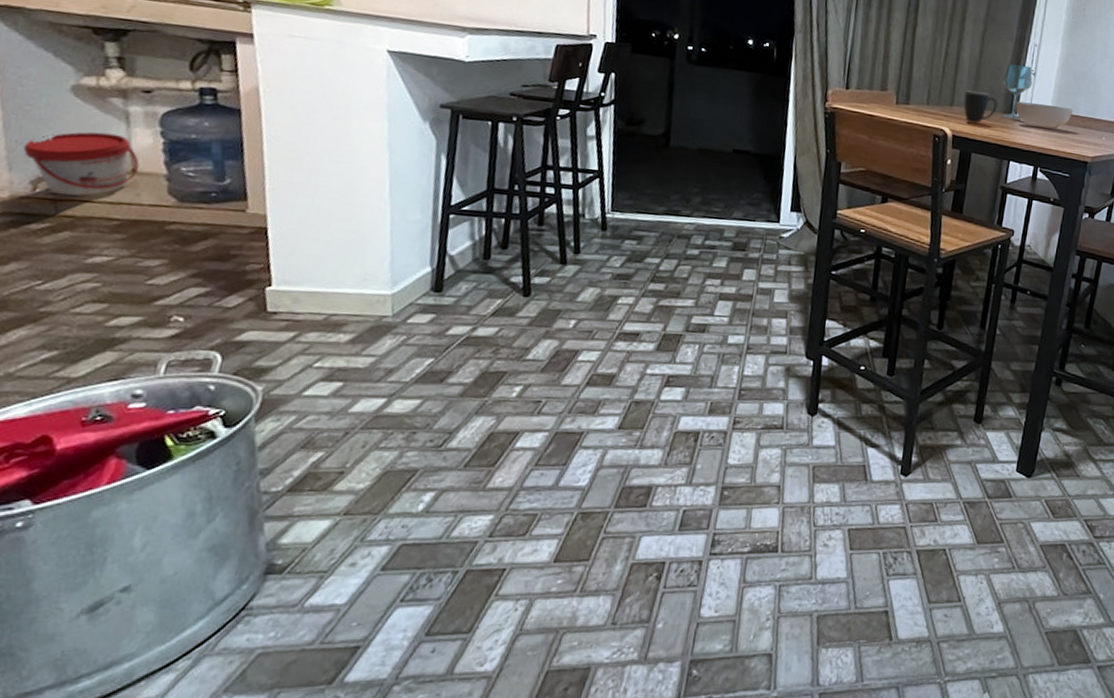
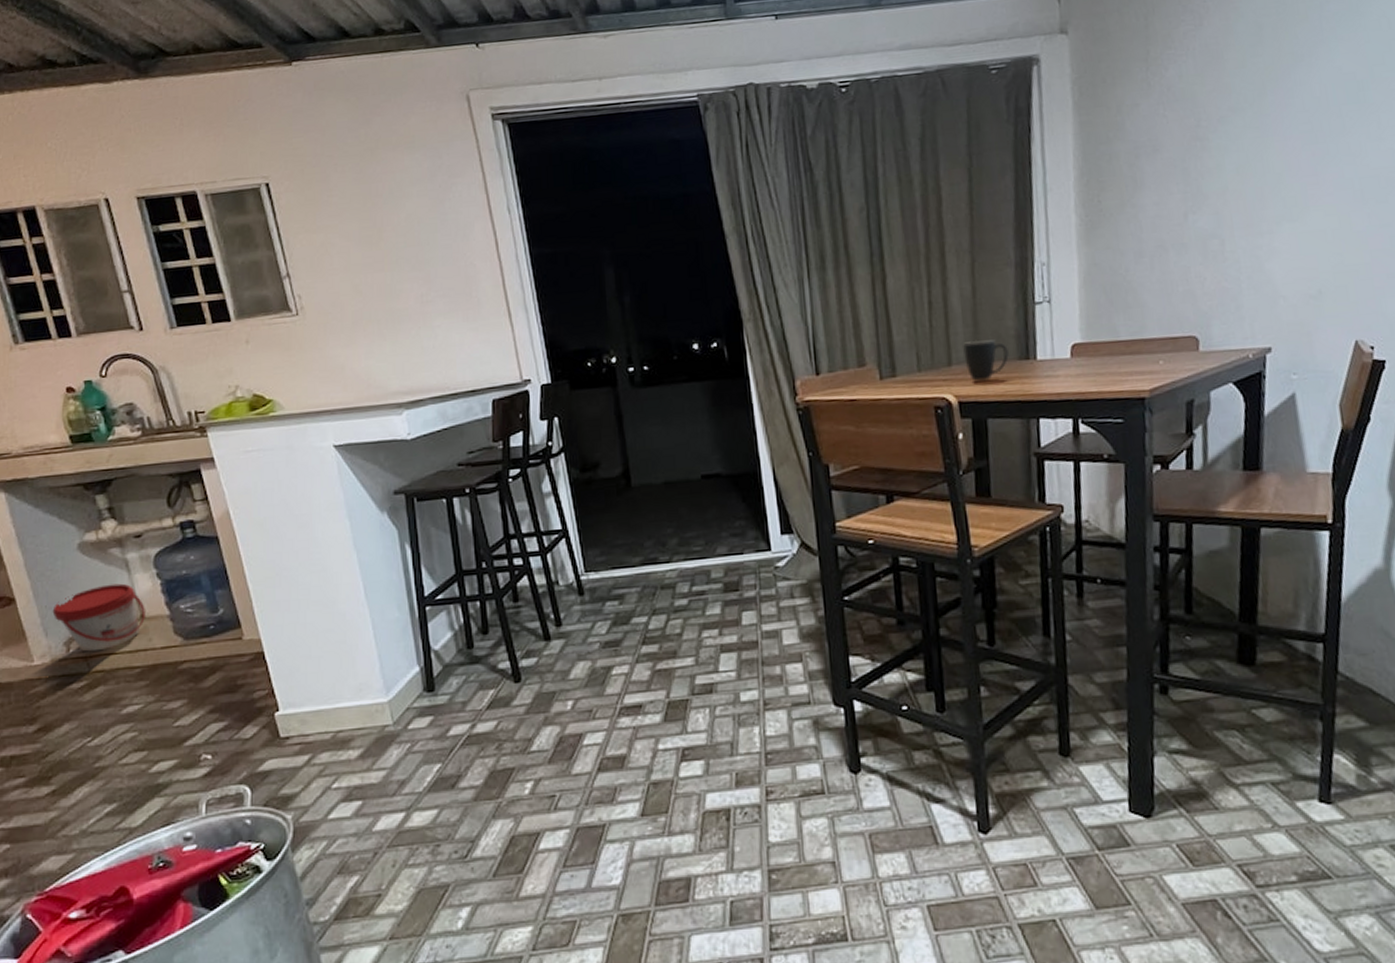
wine glass: present [1001,64,1033,120] -> none [1009,292,1049,365]
bowl: present [1015,101,1074,130] -> none [1031,333,1112,369]

